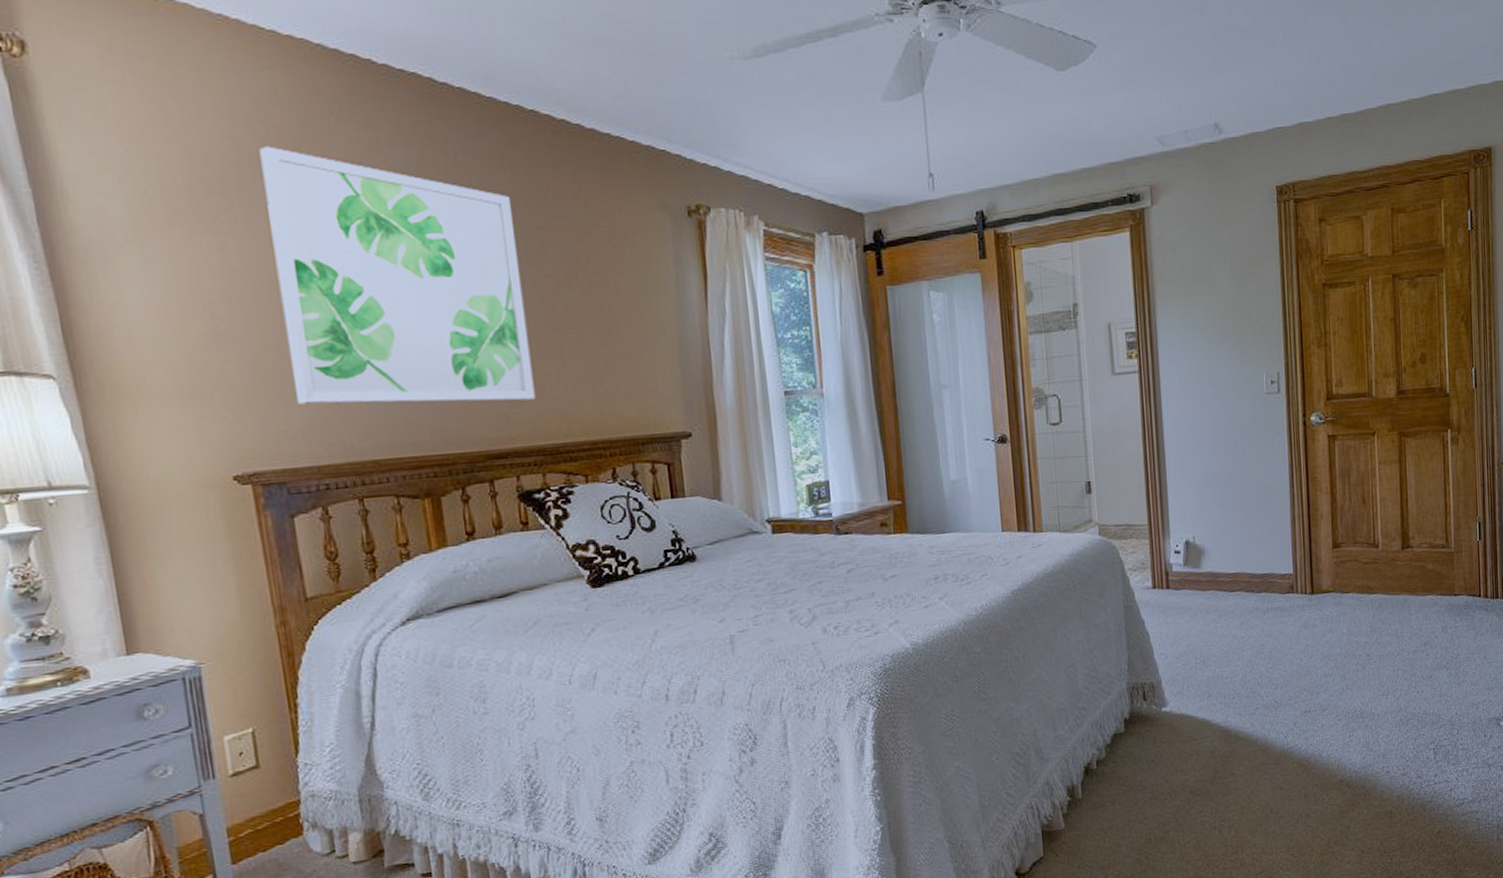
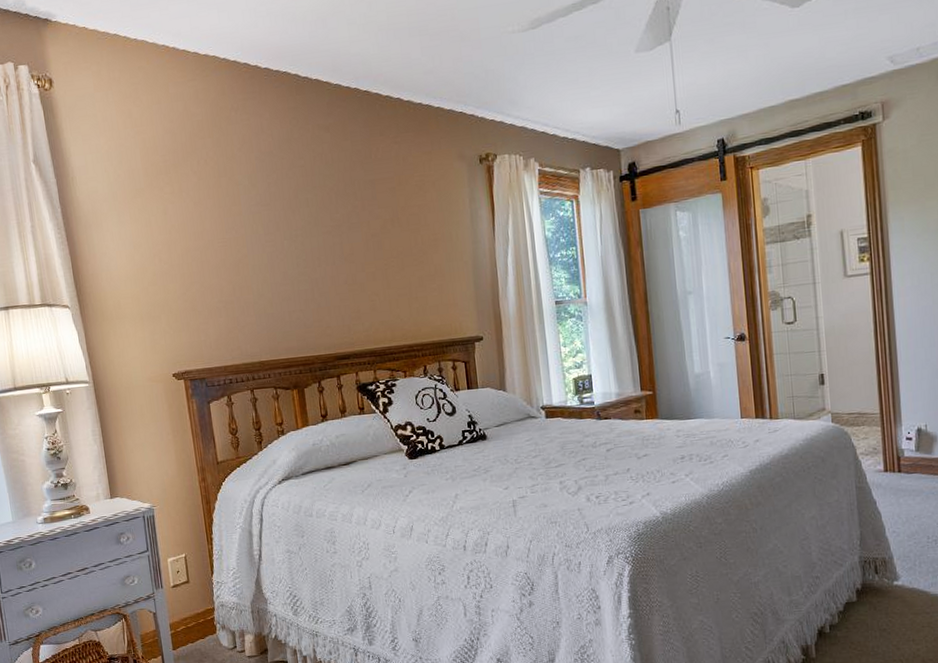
wall art: present [259,145,536,405] -> none [188,136,369,322]

